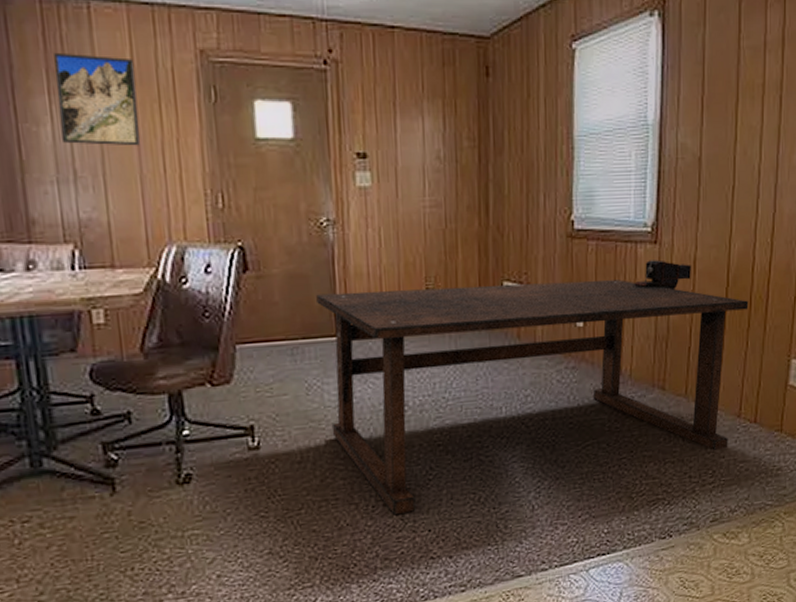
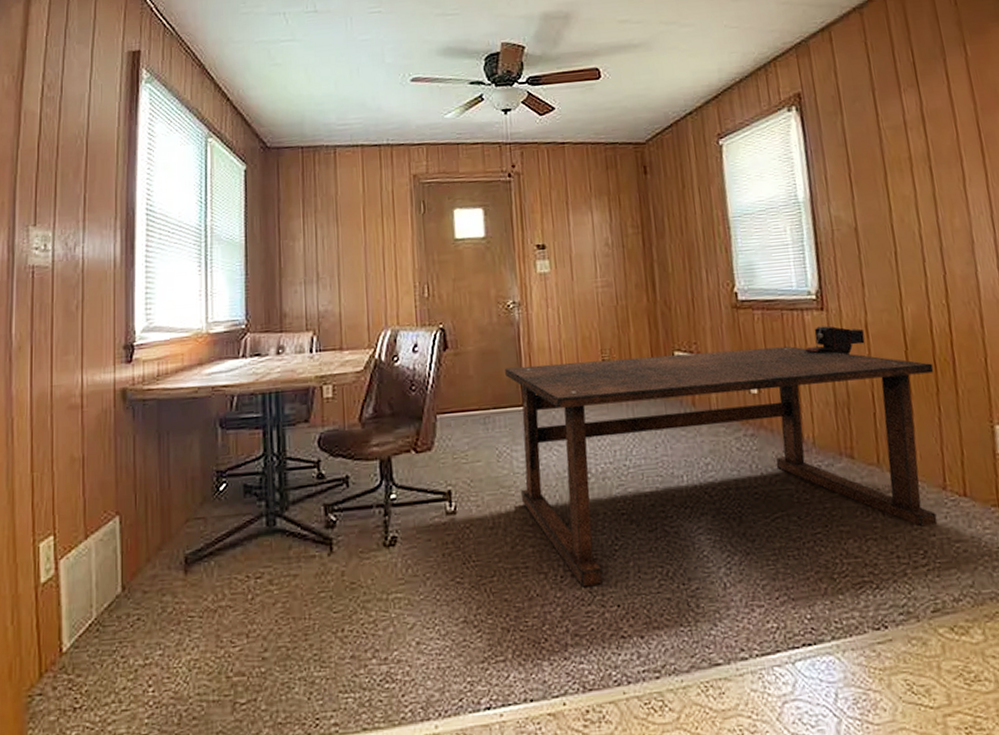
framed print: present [54,52,140,146] -> none [308,186,367,253]

